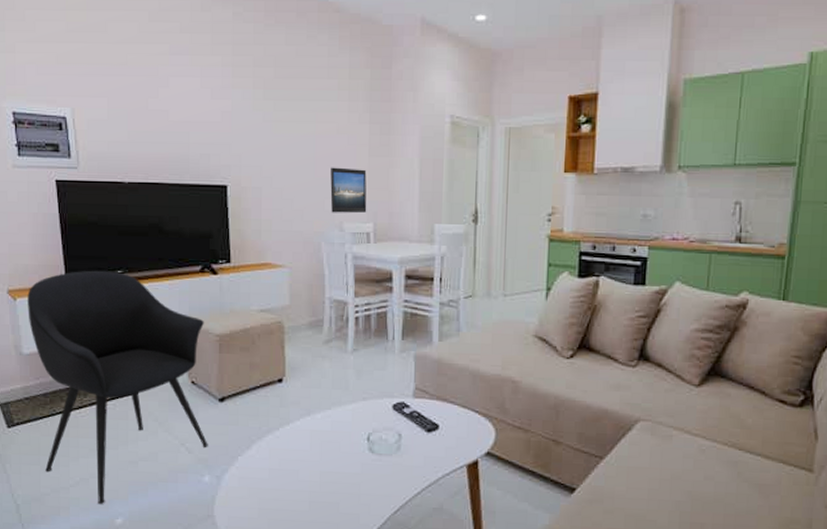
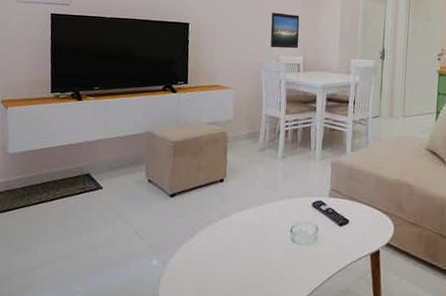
armchair: present [27,270,208,504] -> none [16,86,163,283]

